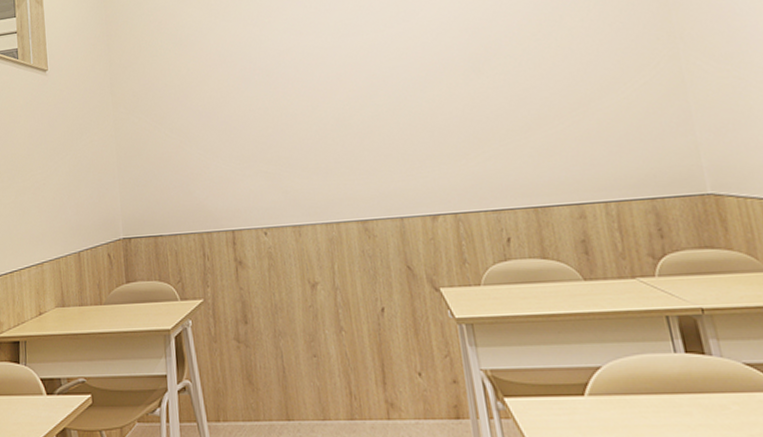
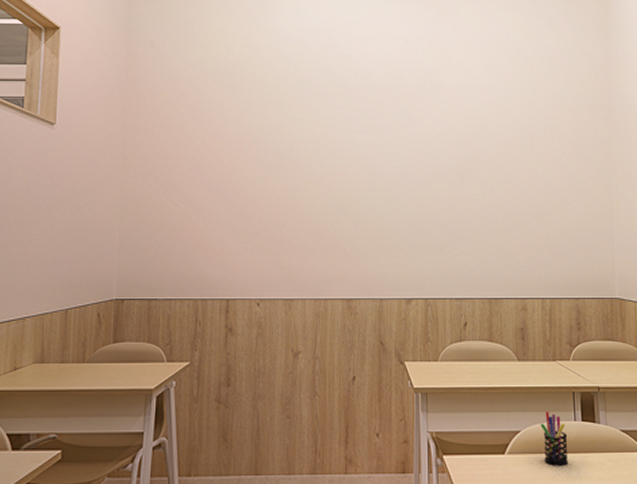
pen holder: none [626,341,675,410] -> present [540,411,569,466]

